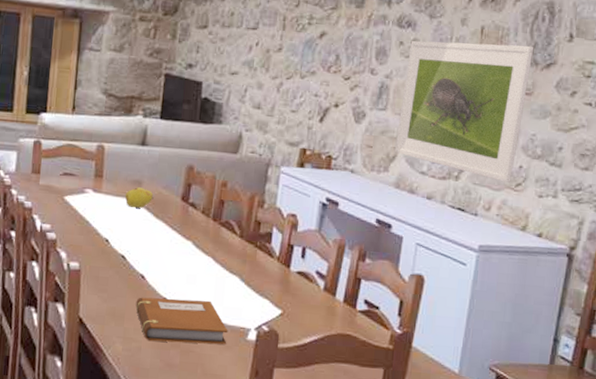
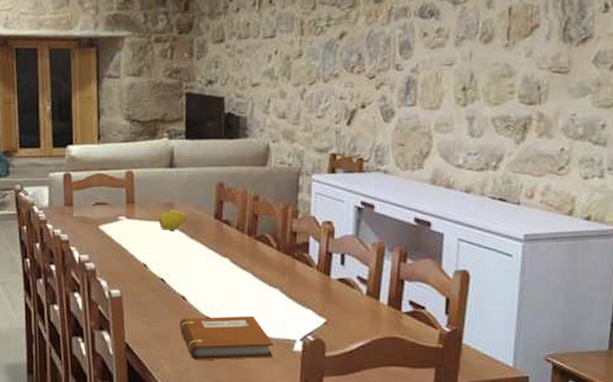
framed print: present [394,40,534,183] -> none [427,21,567,167]

